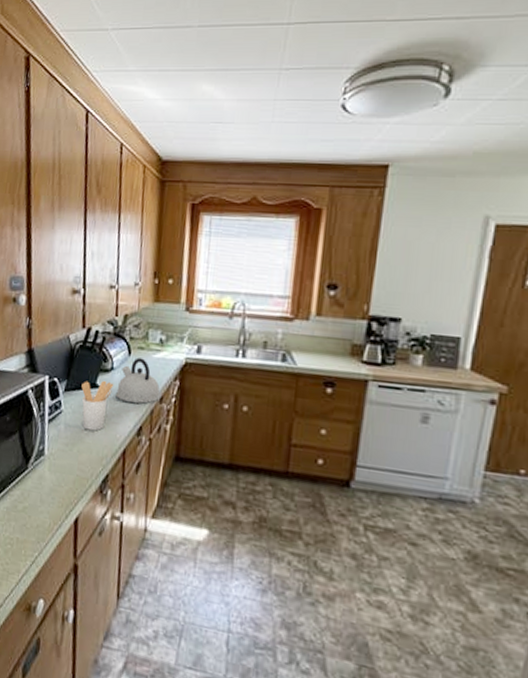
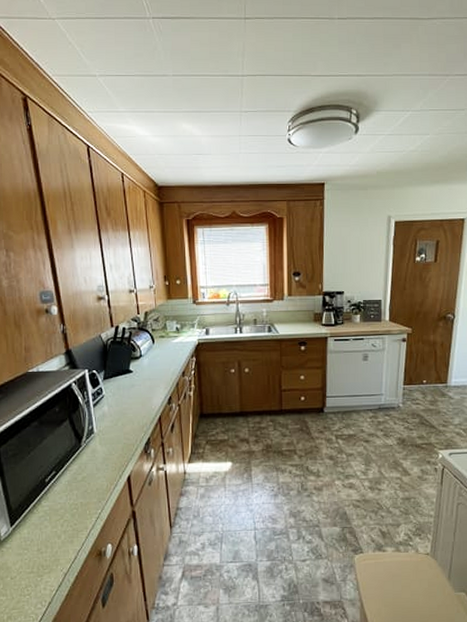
utensil holder: present [81,380,114,431] -> none [117,366,144,407]
kettle: present [116,357,161,404] -> none [147,344,183,380]

